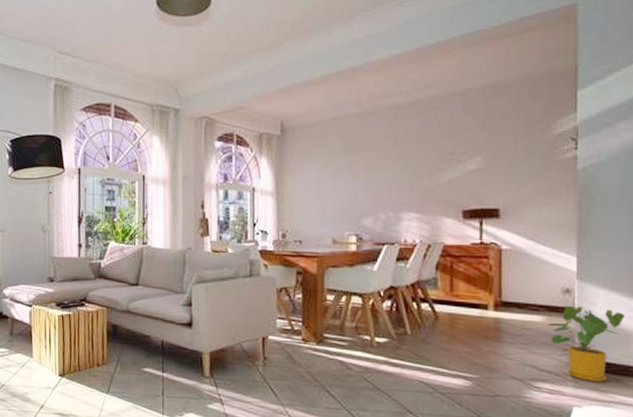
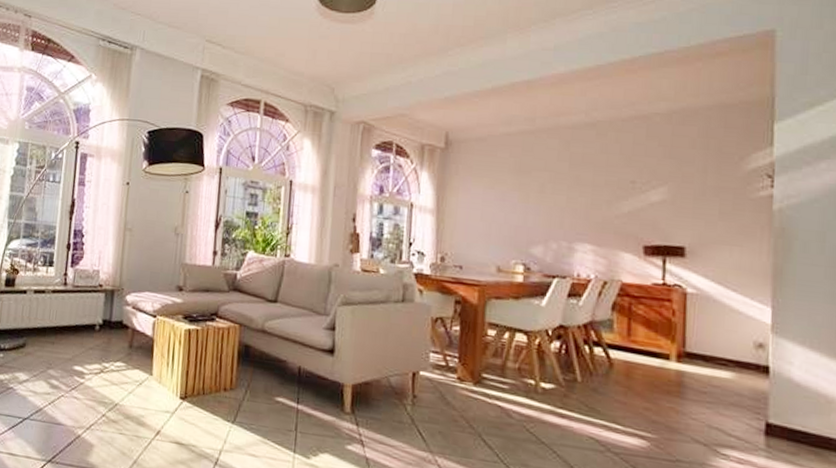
house plant: present [547,305,625,382] -> none [736,362,826,455]

